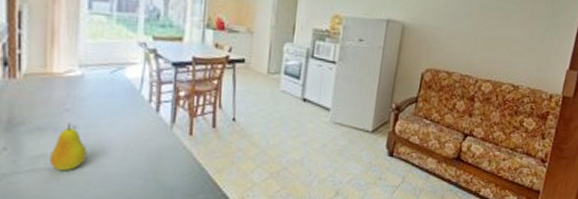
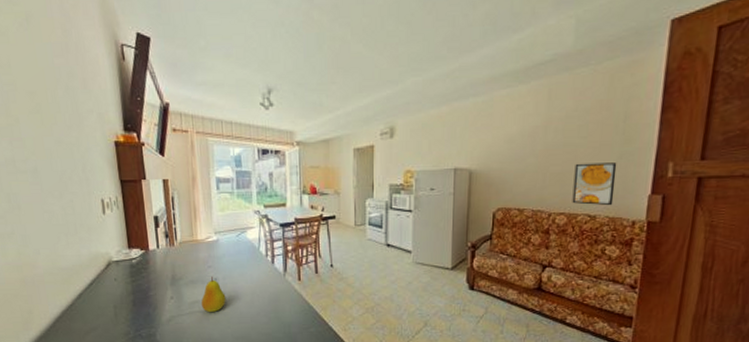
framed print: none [499,30,544,78] -> present [572,162,617,206]

